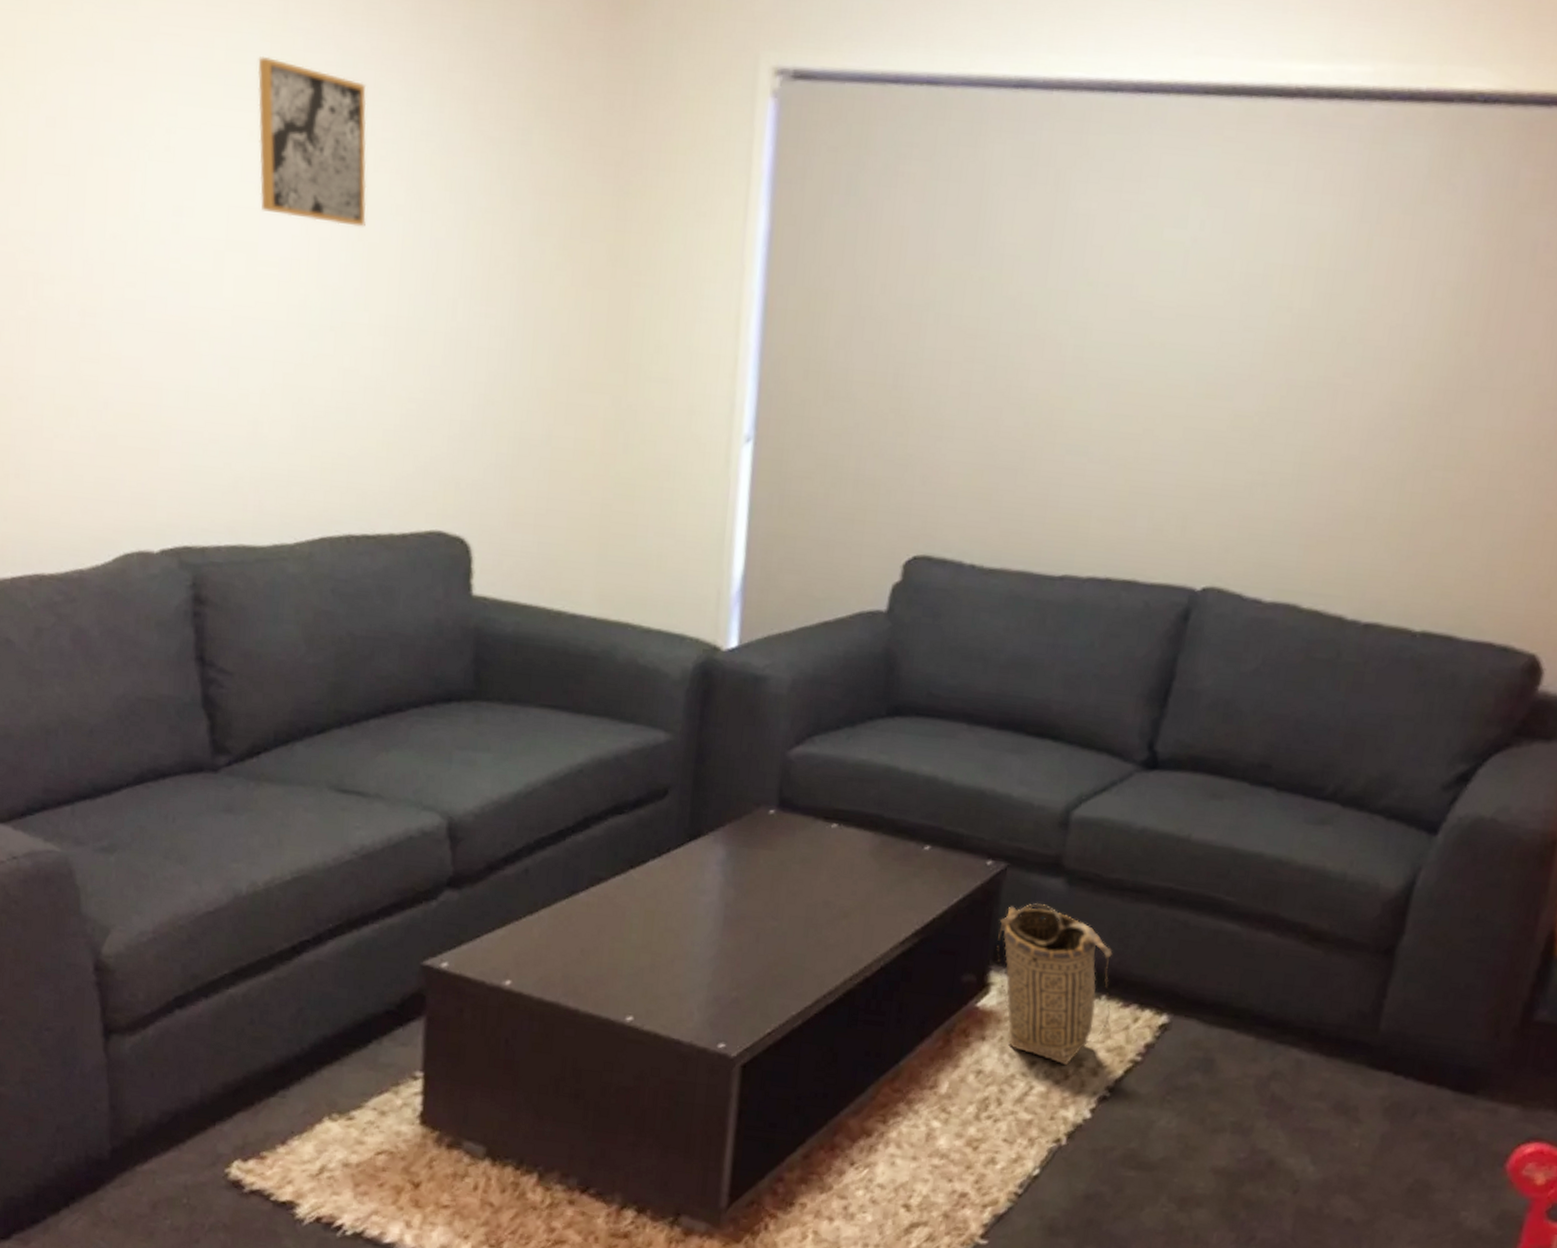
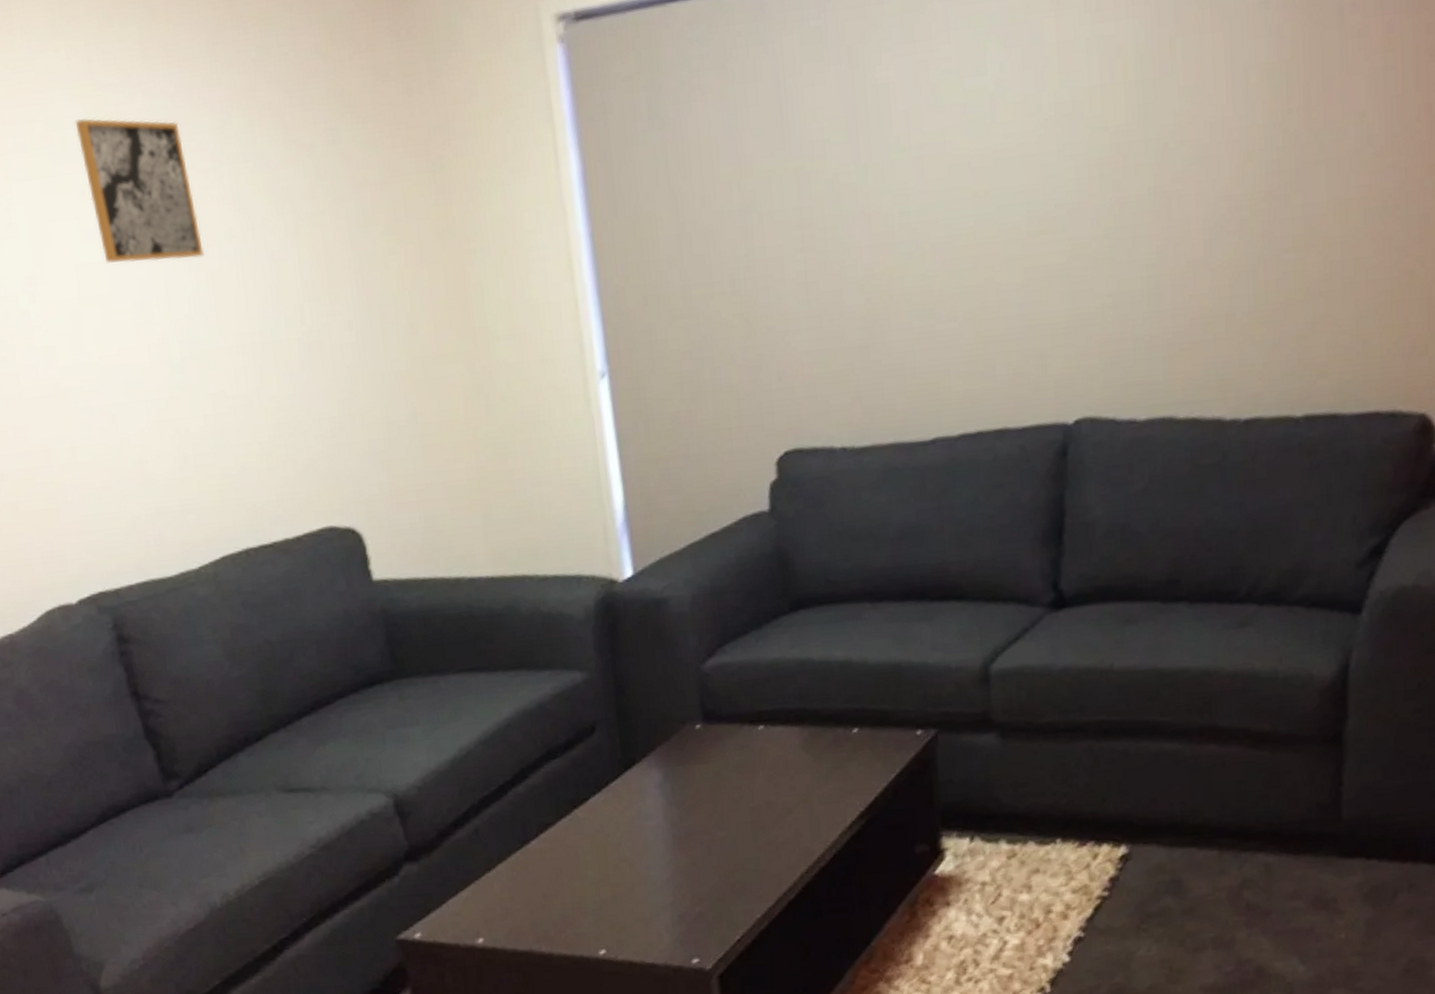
basket: present [997,902,1113,1066] -> none [941,761,1068,915]

